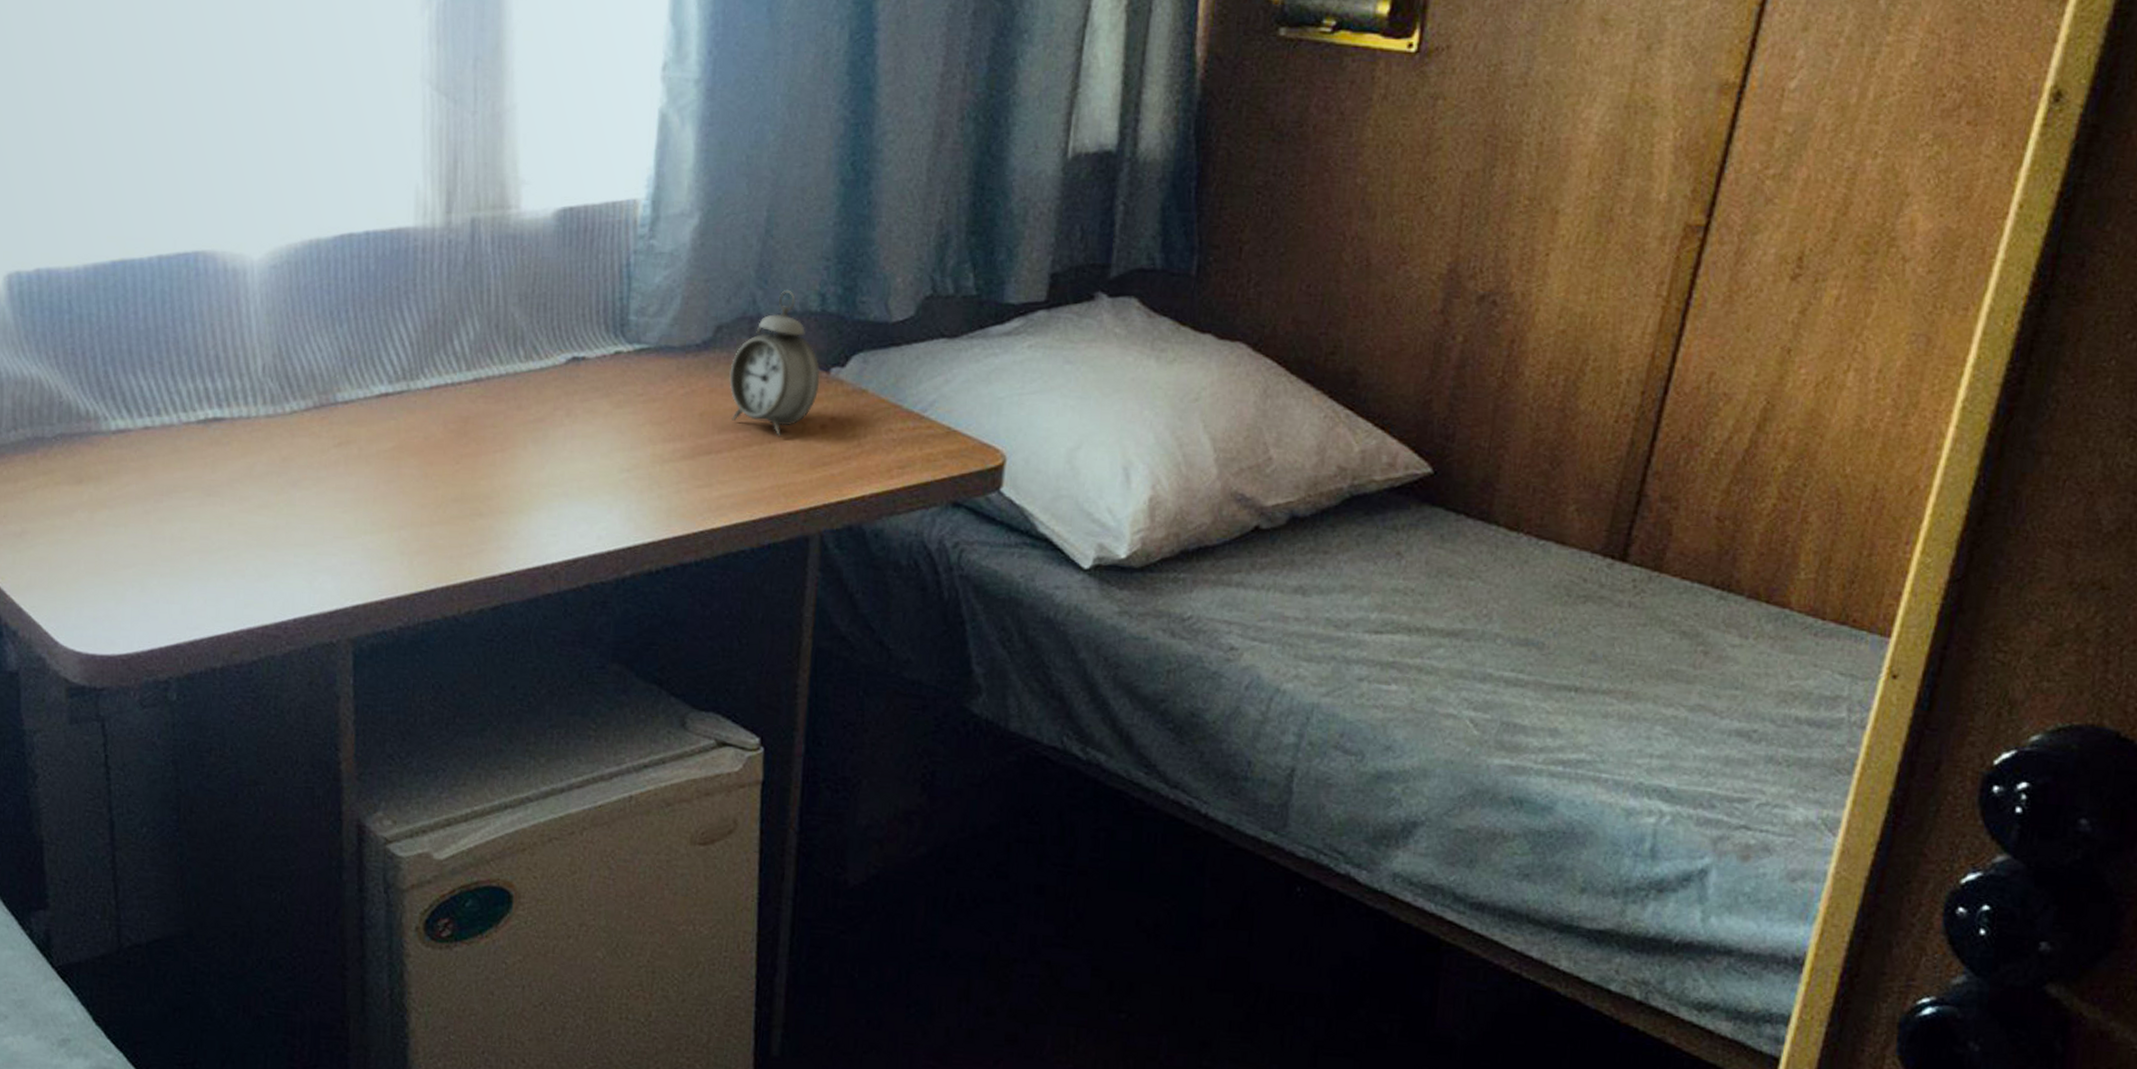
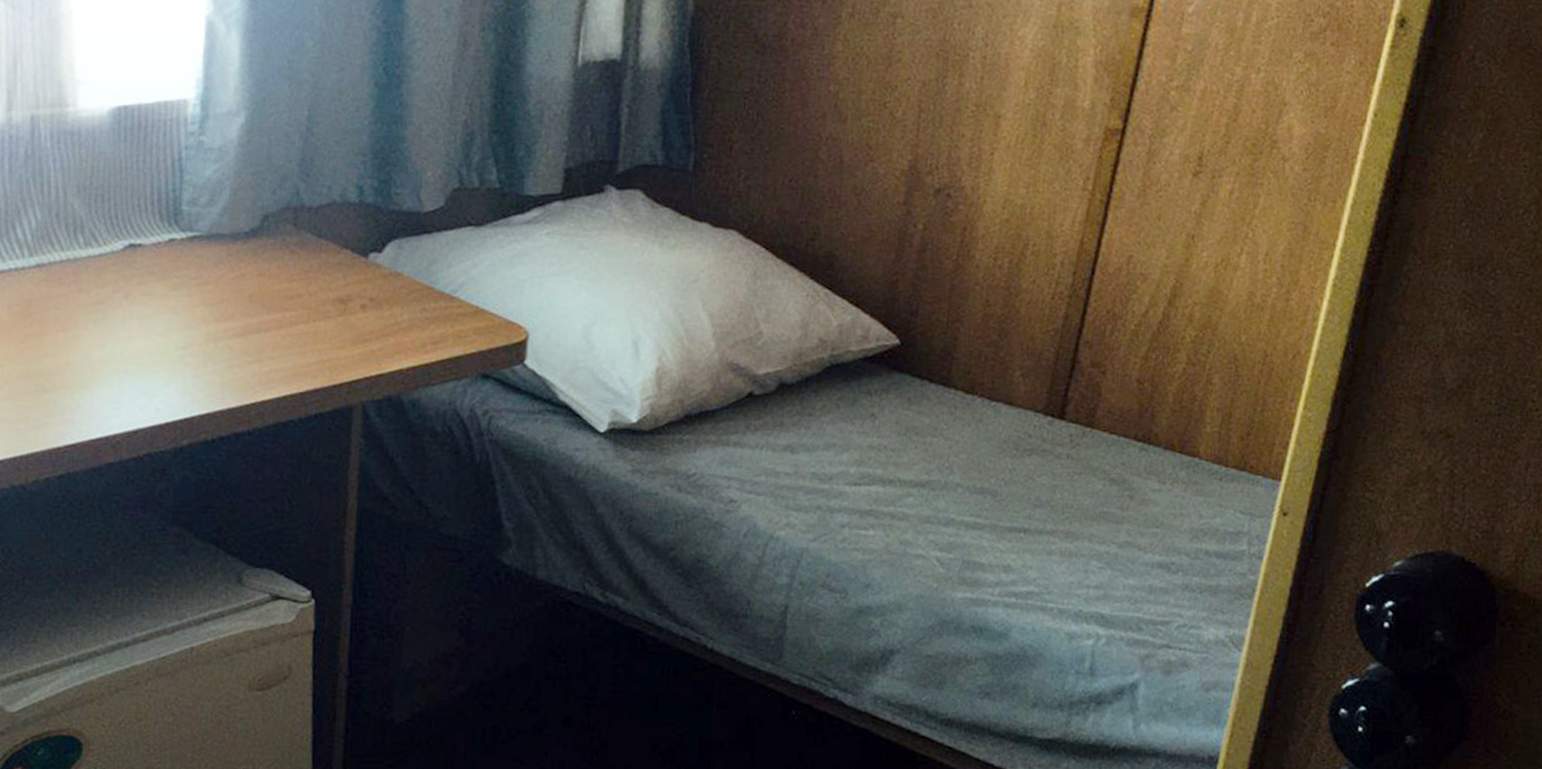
alarm clock: present [729,290,820,437] -> none [276,183,360,317]

